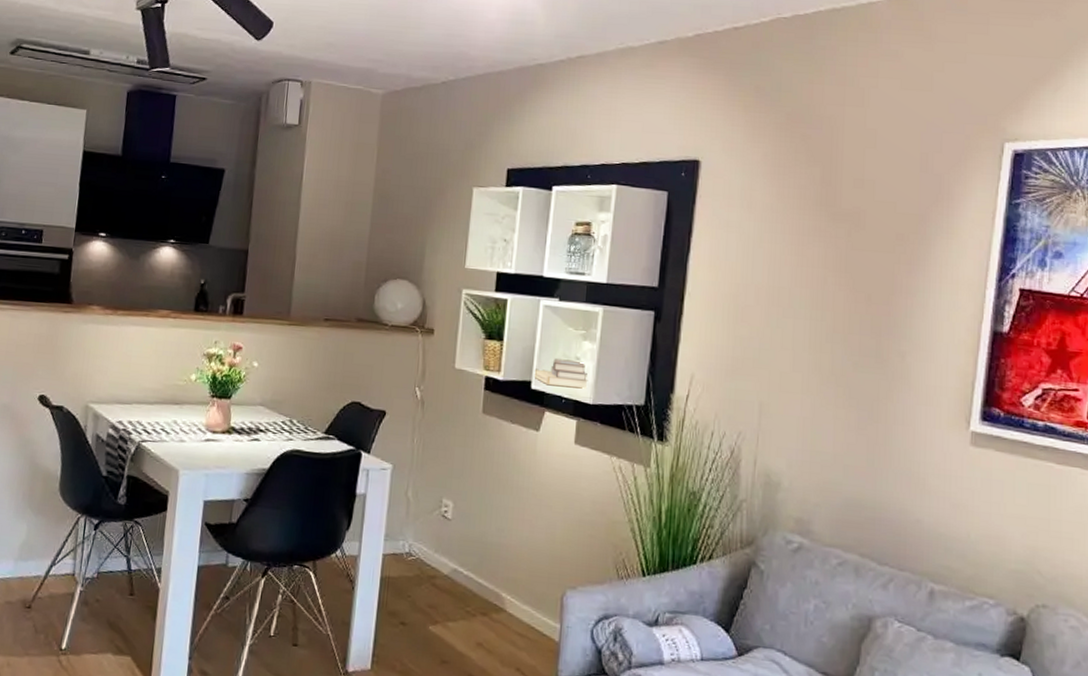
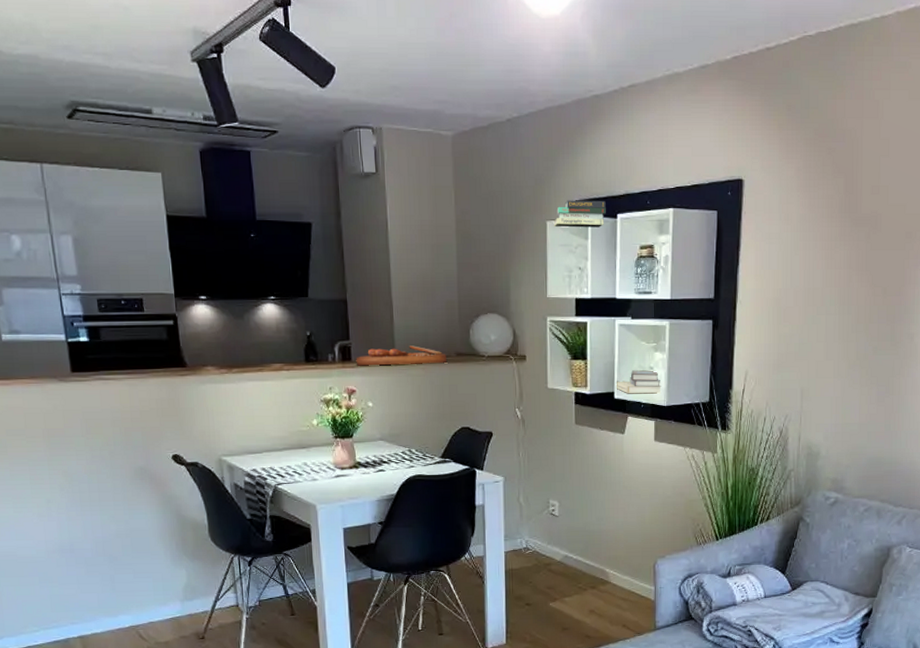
cutting board: none [247,304,346,329] -> present [356,345,447,366]
books: none [480,167,541,199] -> present [553,200,606,227]

